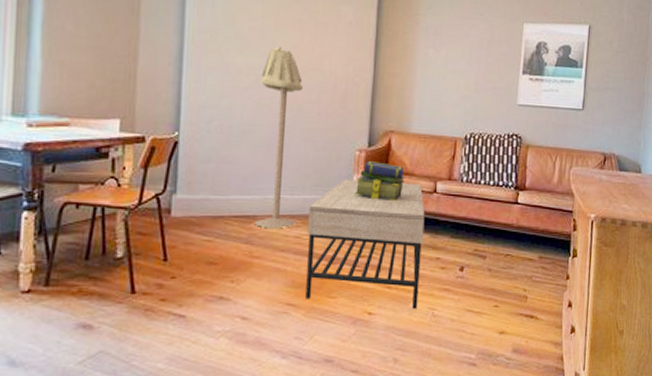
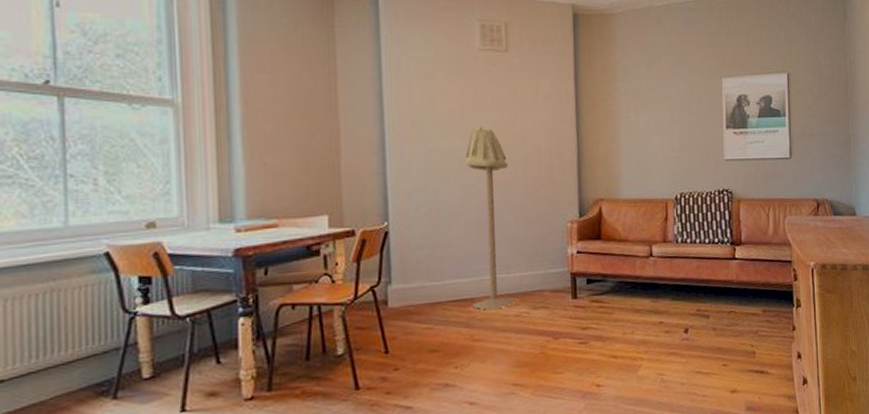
coffee table: present [305,179,425,309] -> none [527,249,646,378]
stack of books: present [354,161,406,202] -> none [570,231,620,270]

